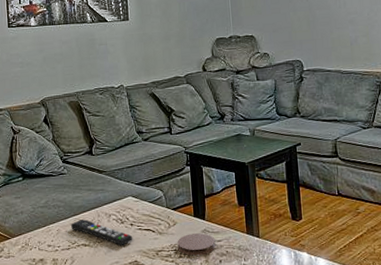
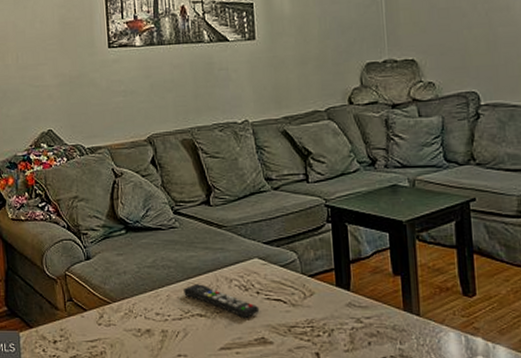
coaster: present [177,233,216,256] -> none [314,307,364,335]

